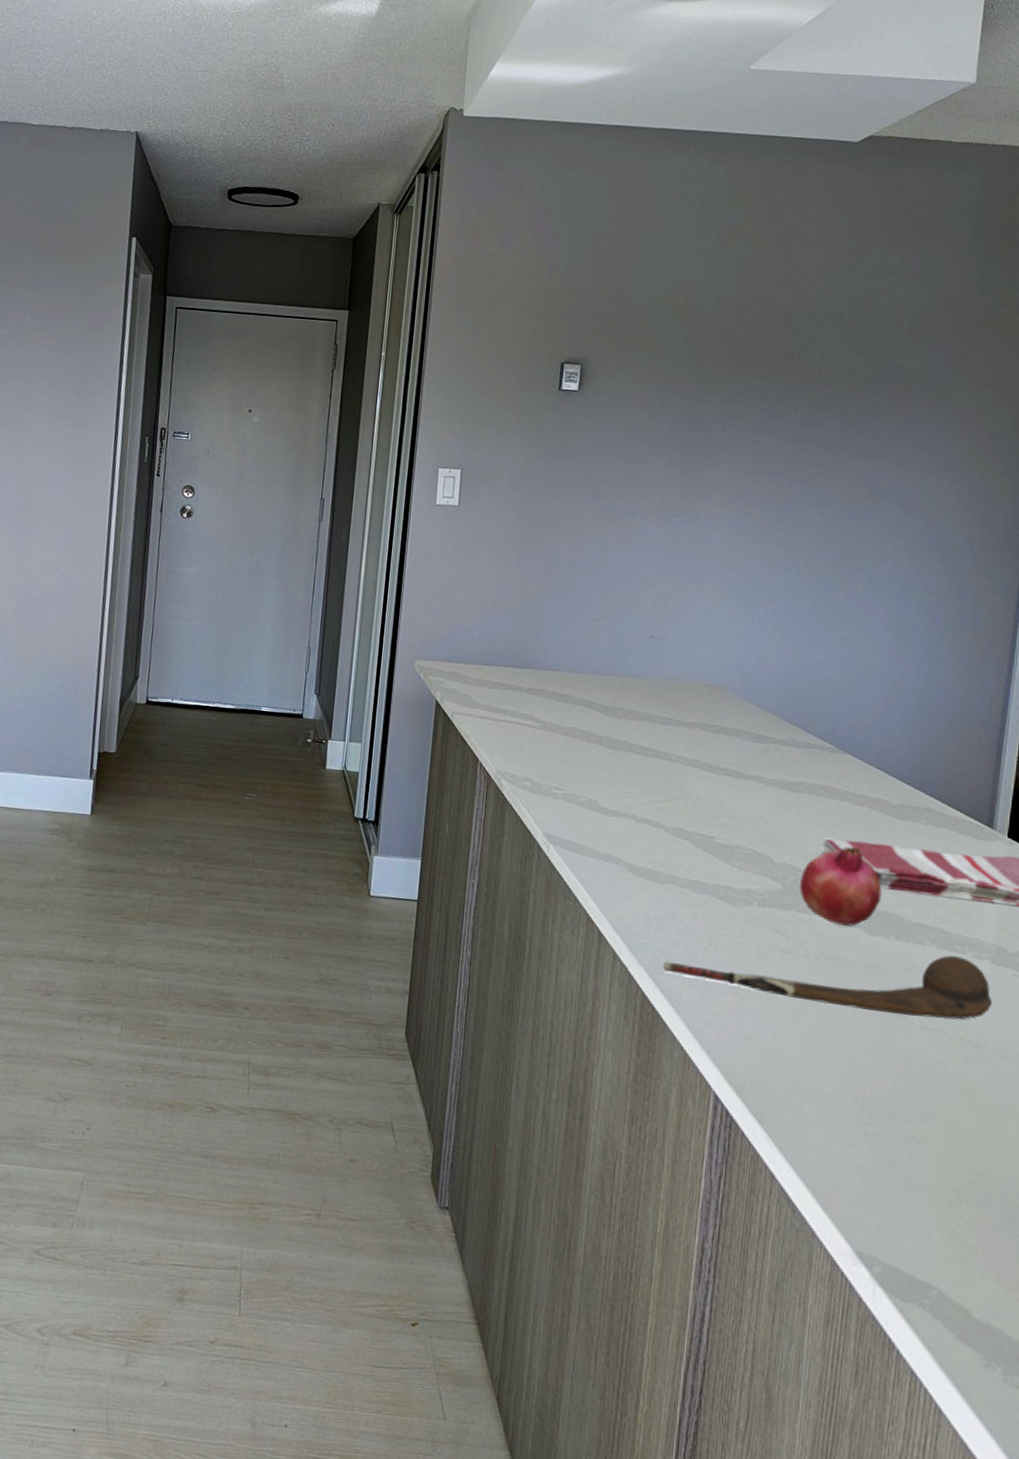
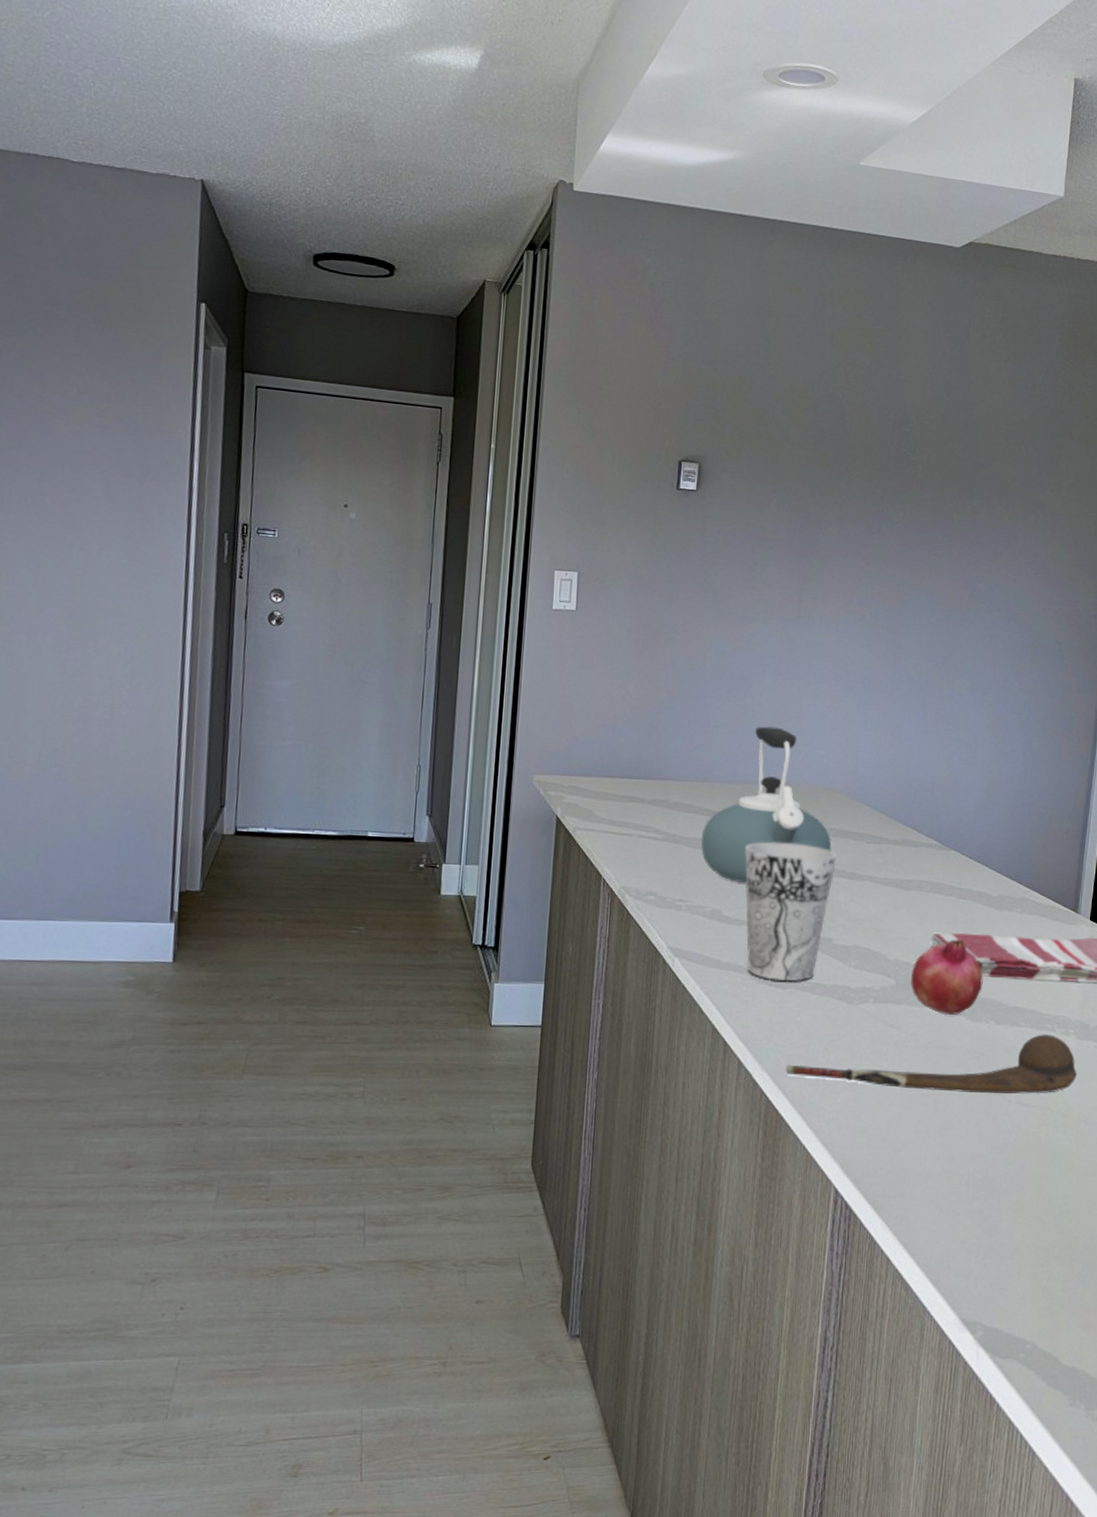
kettle: none [578,620,715,776] -> present [701,726,832,884]
cup: none [622,735,719,878] -> present [745,842,836,982]

